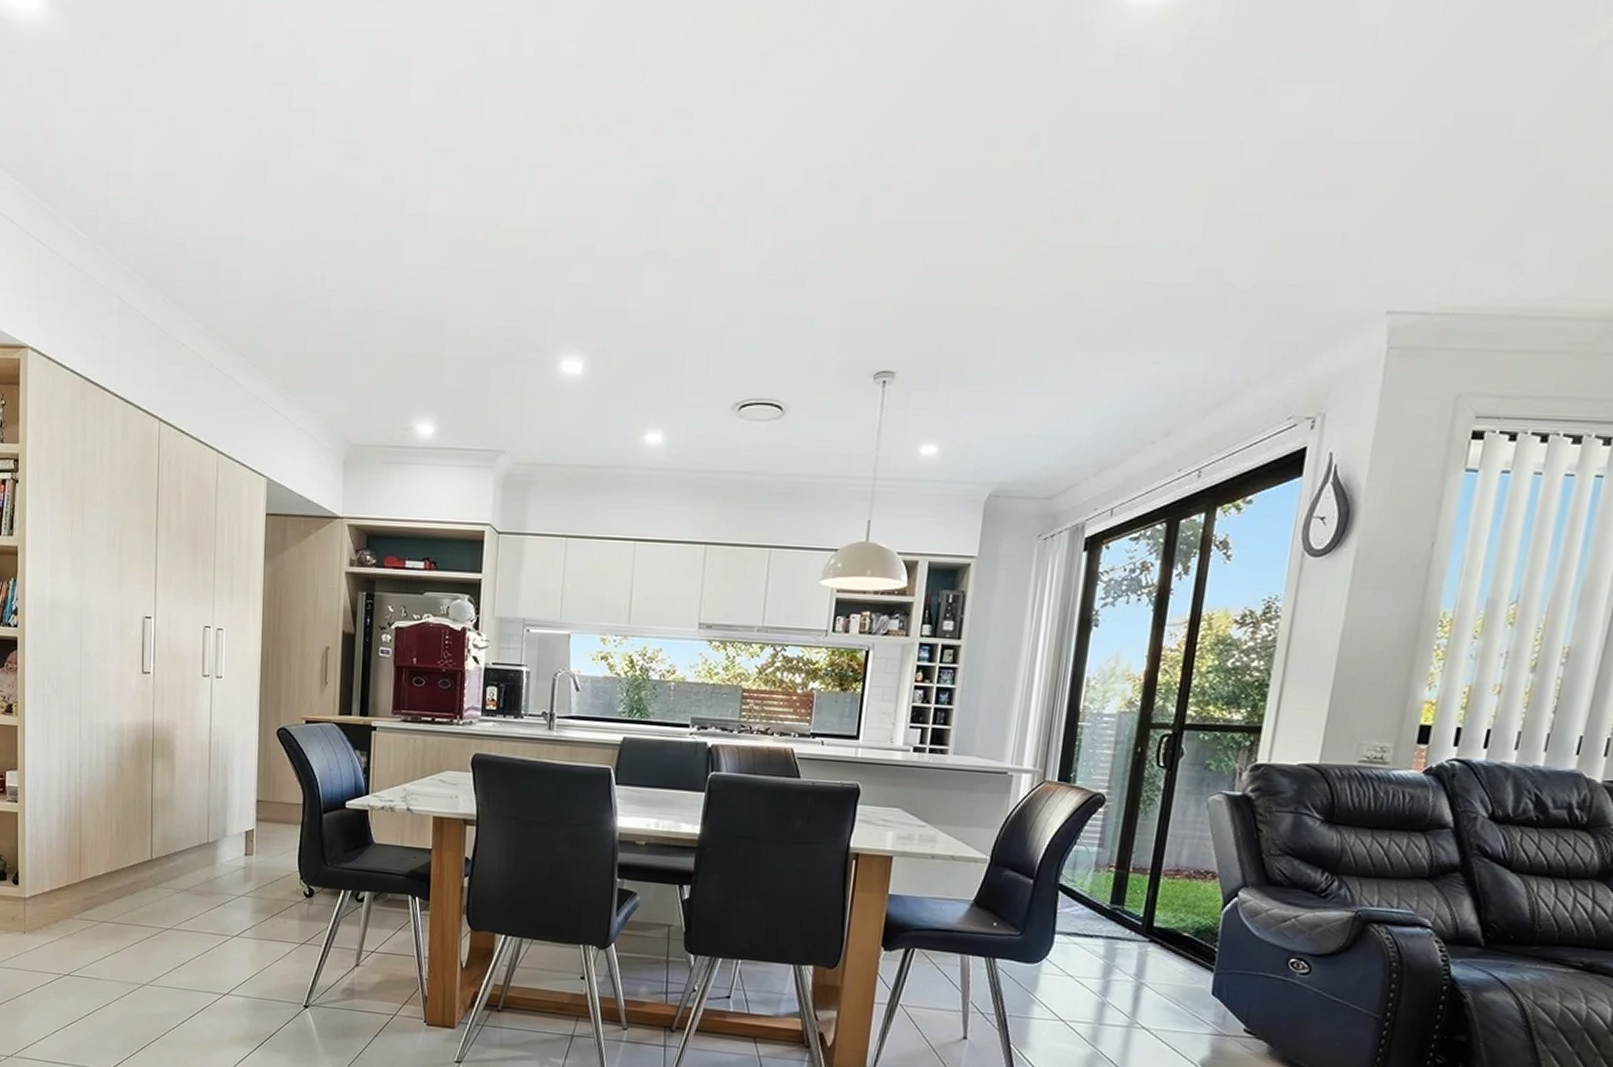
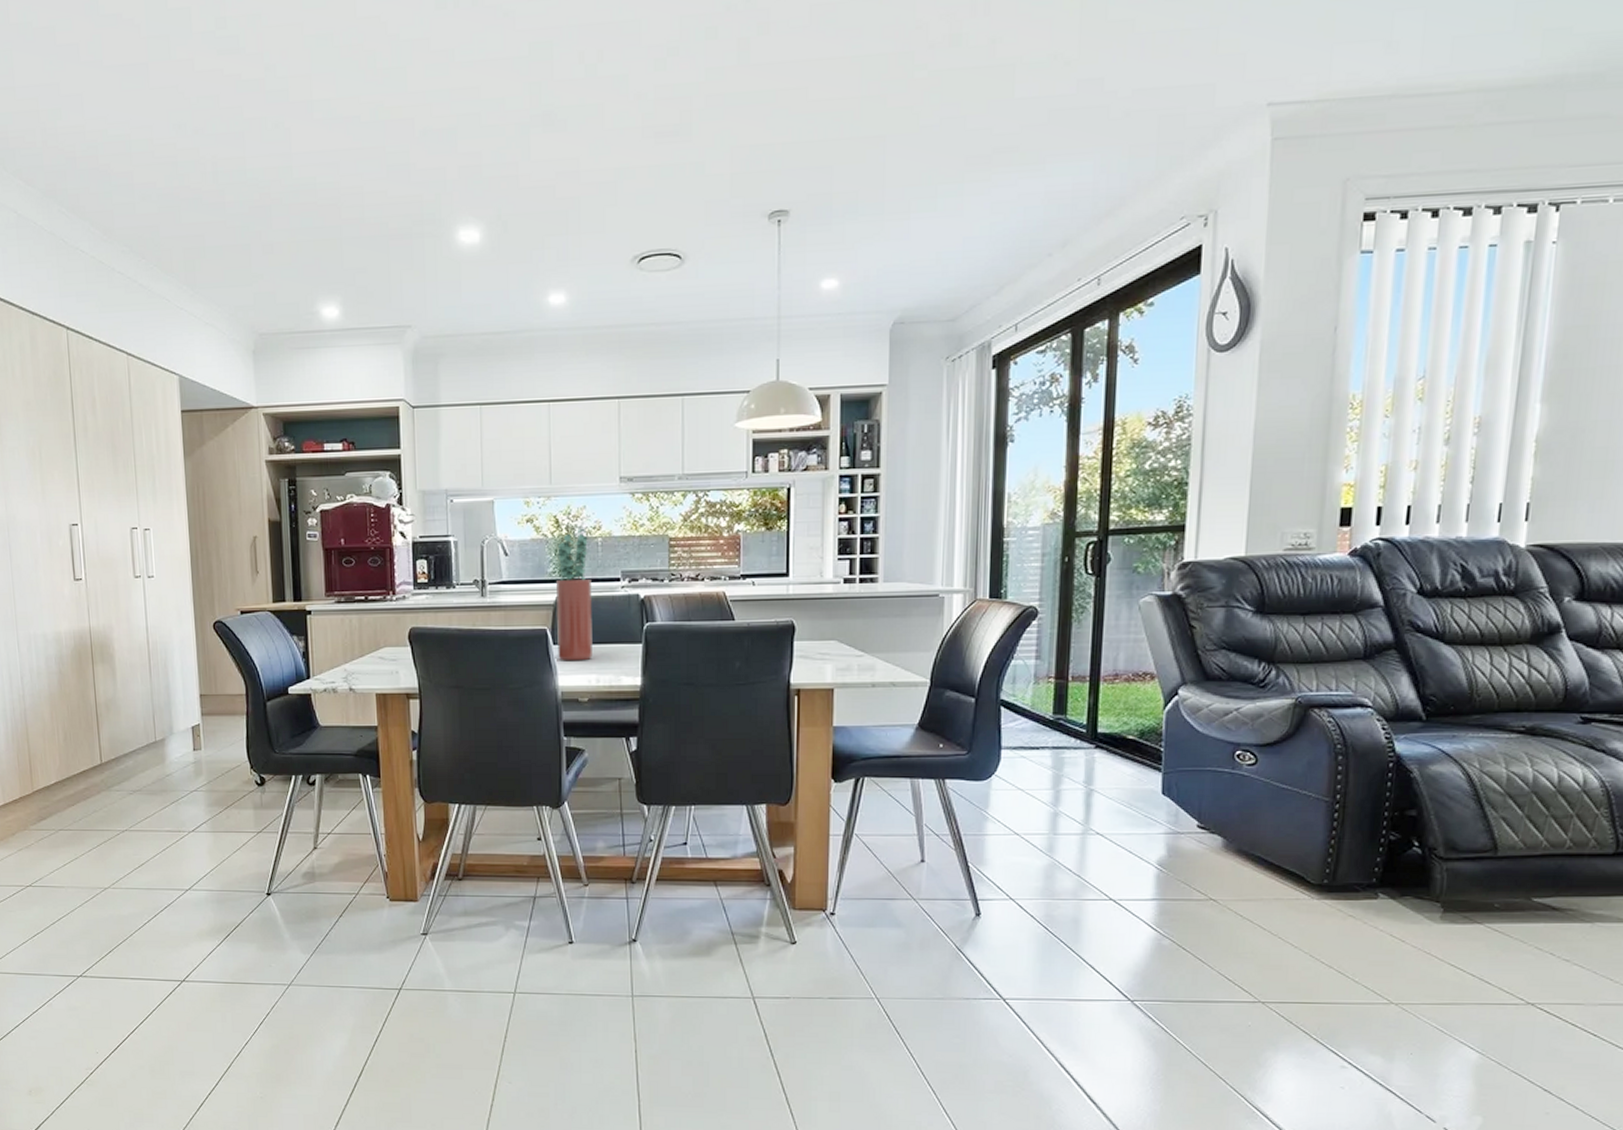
vase: none [619,664,661,804] -> present [556,522,592,661]

